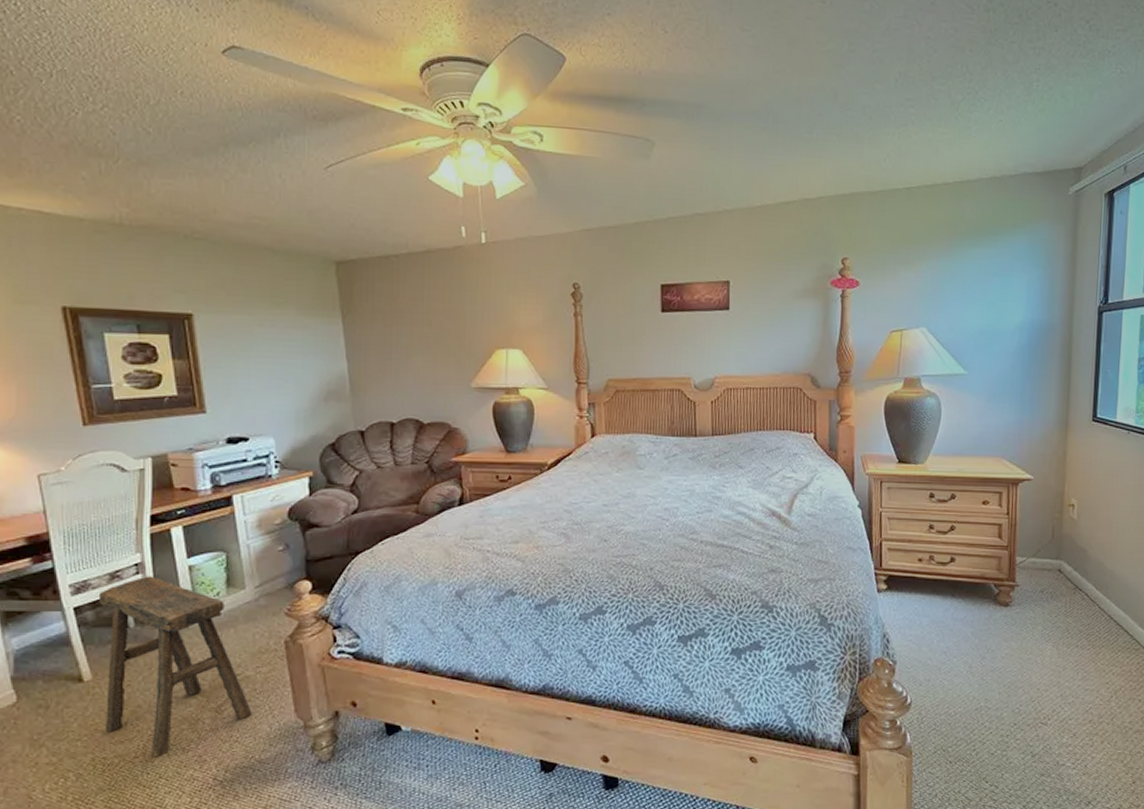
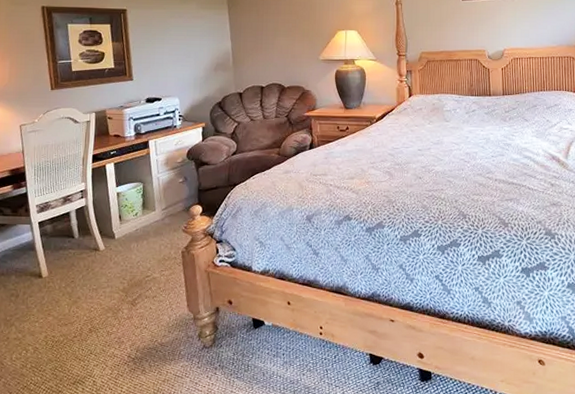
stool: present [98,576,252,758] -> none [55,200,157,338]

